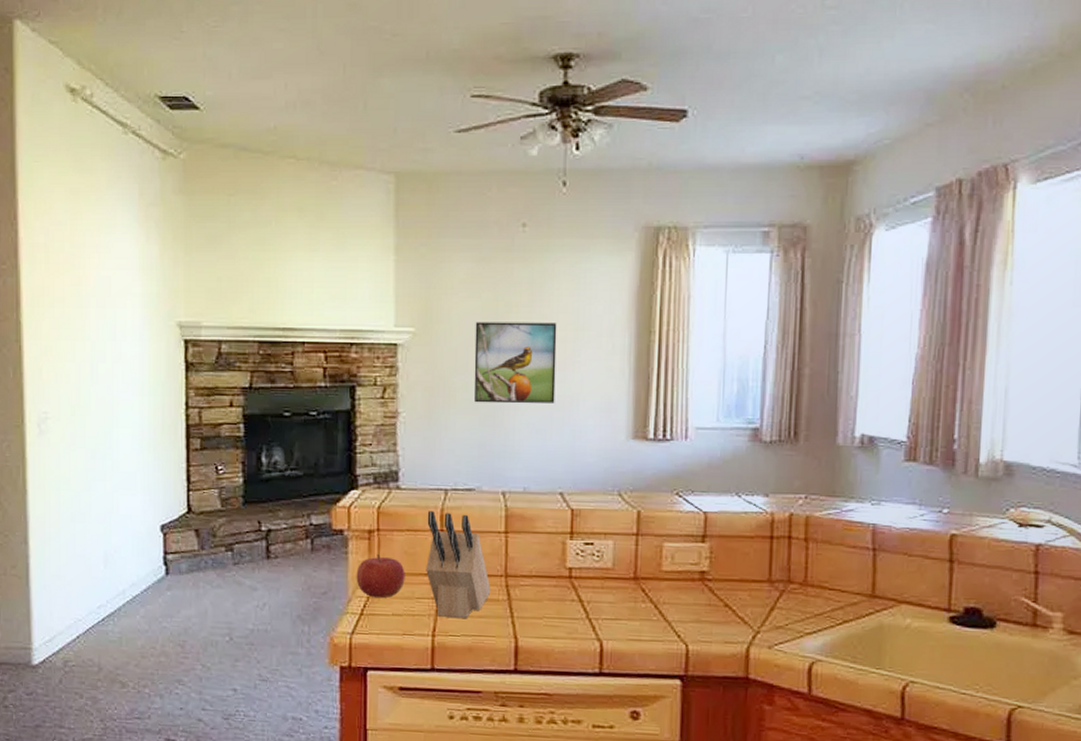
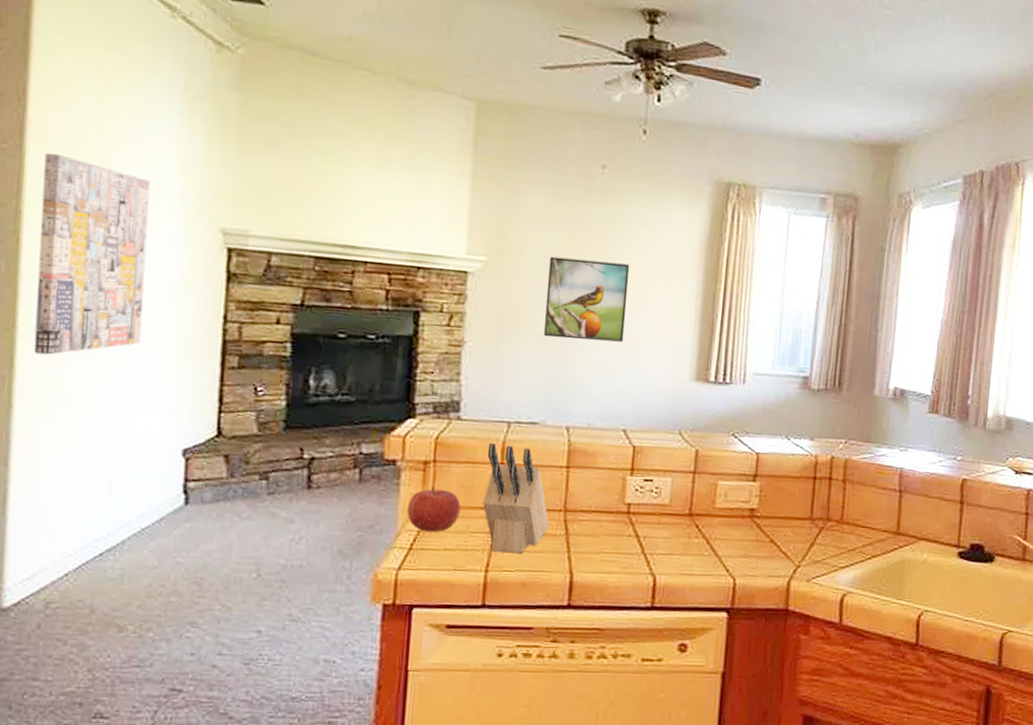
wall art: none [34,268,120,446] -> present [33,152,150,355]

